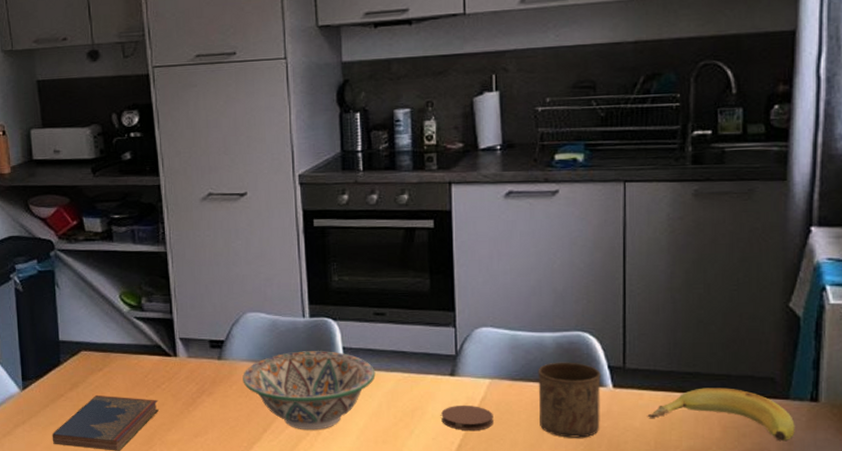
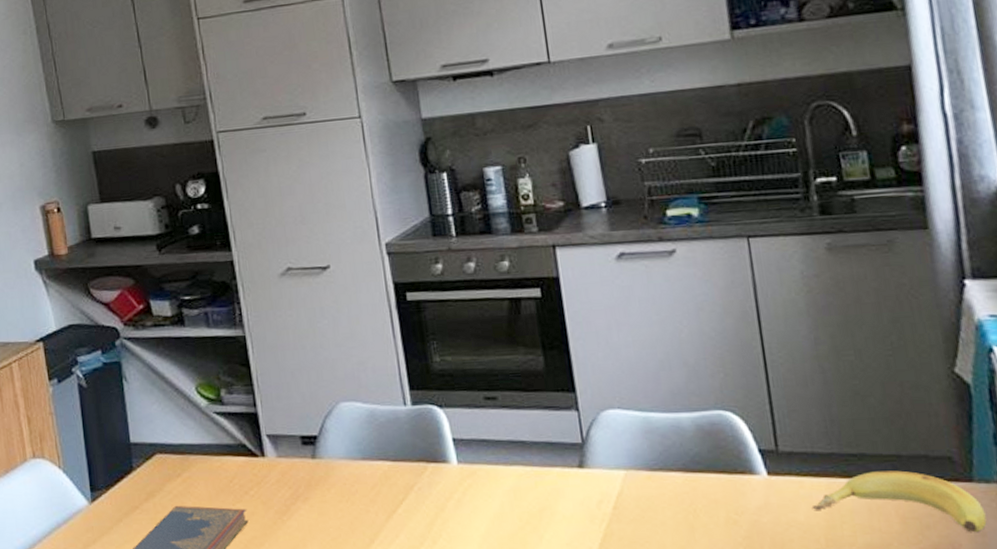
decorative bowl: present [243,351,376,430] -> none [341,443,494,539]
coaster: present [441,405,493,431] -> none [573,502,635,534]
cup: present [538,362,601,438] -> none [678,446,759,537]

